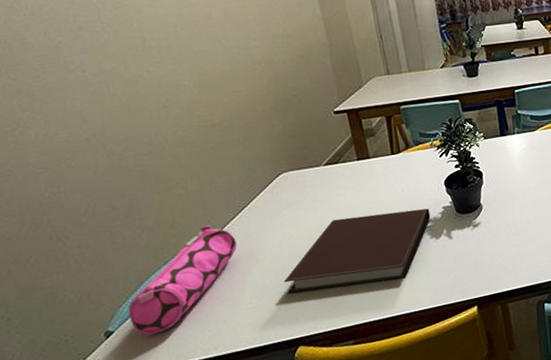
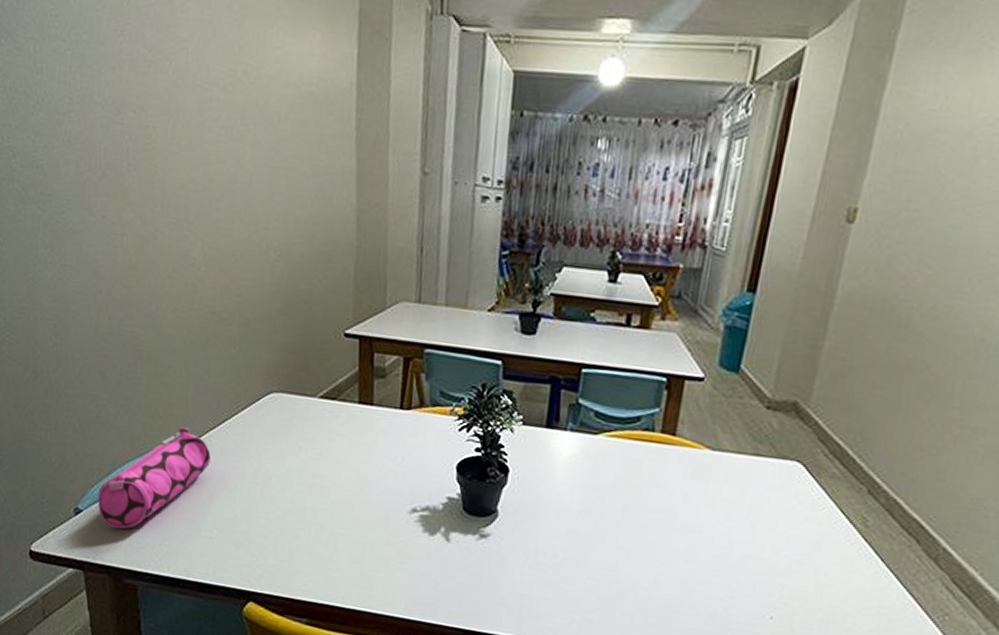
notebook: present [283,208,431,294] -> none [248,467,430,570]

